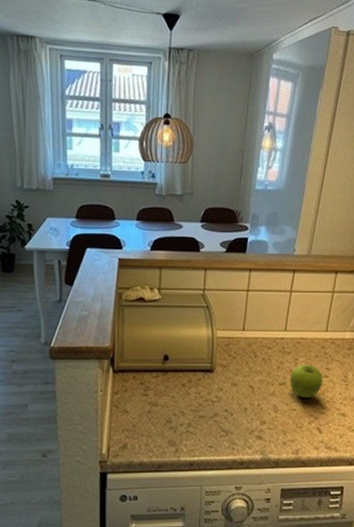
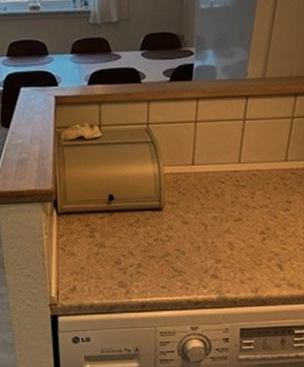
fruit: present [290,364,323,399] -> none [246,197,284,234]

